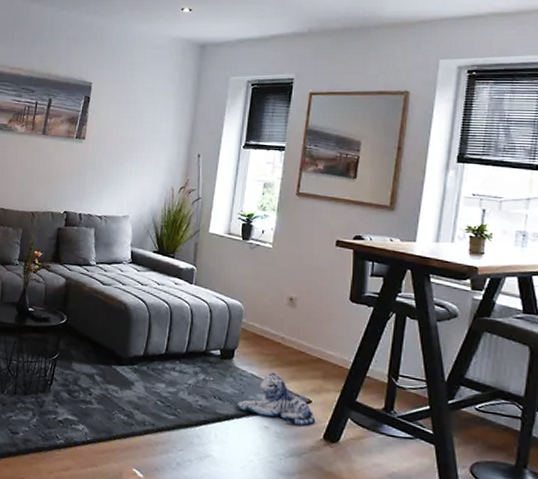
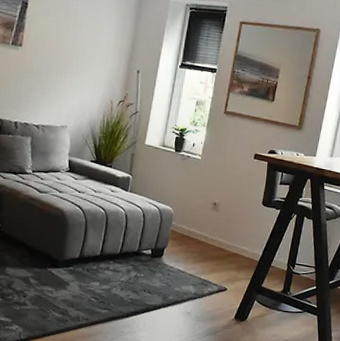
plush toy: present [237,372,316,426] -> none [164,267,230,309]

